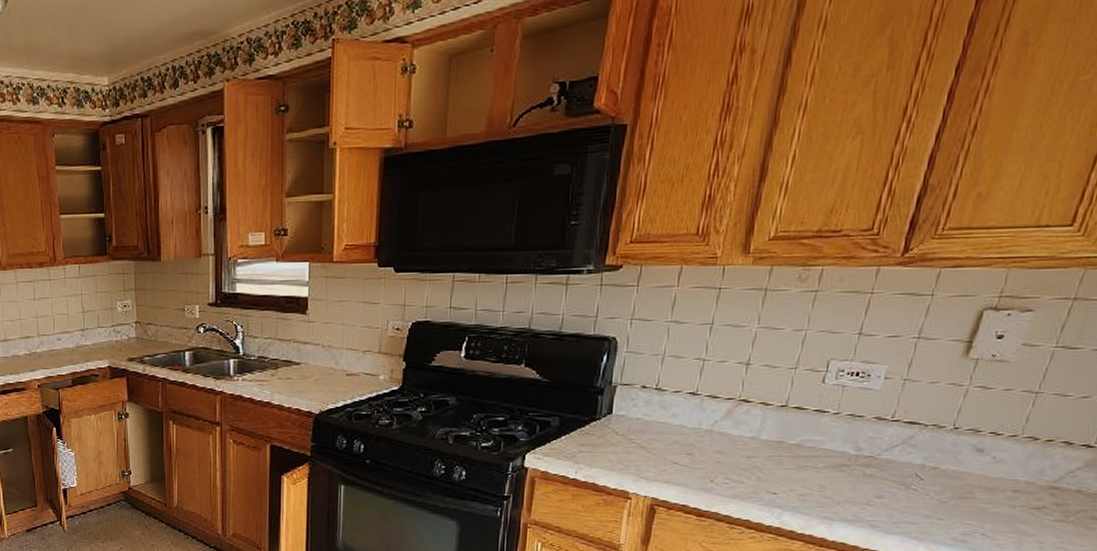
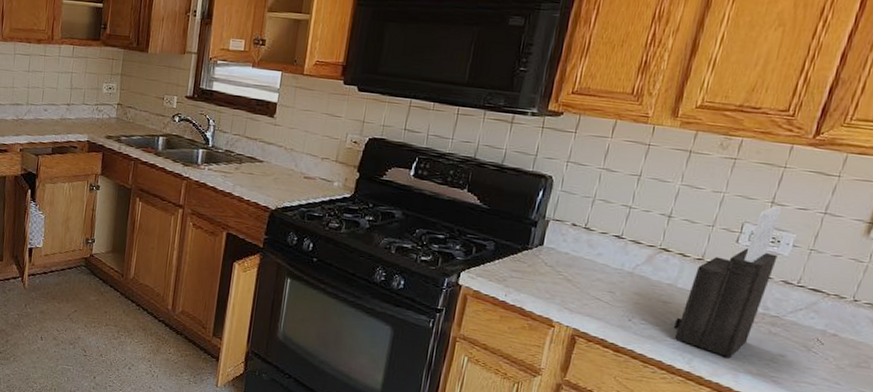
knife block: none [759,338,871,508] -> present [673,206,783,359]

